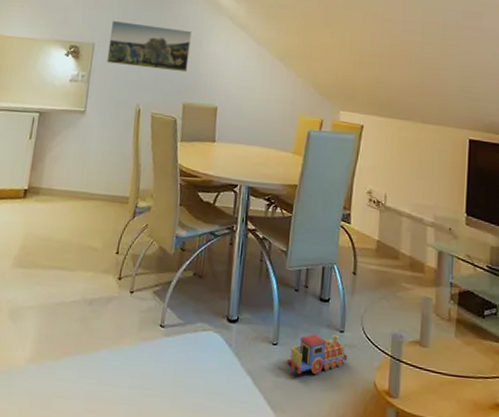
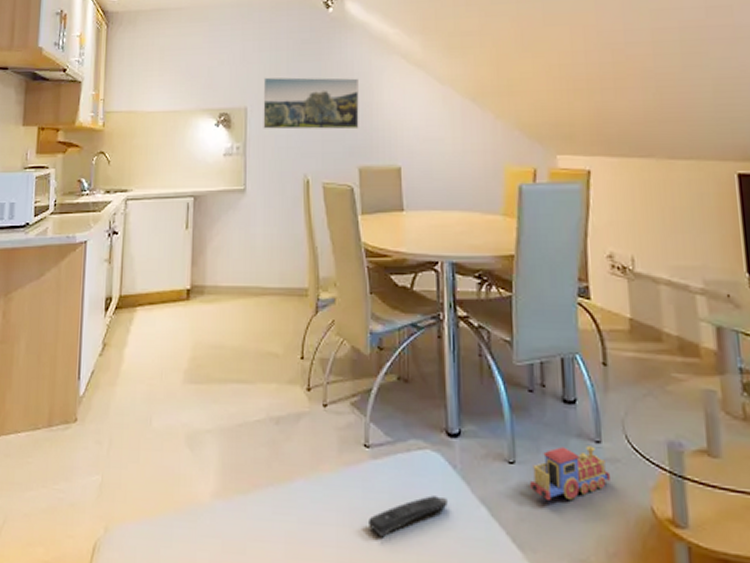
remote control: none [156,367,223,397] -> present [369,495,449,536]

